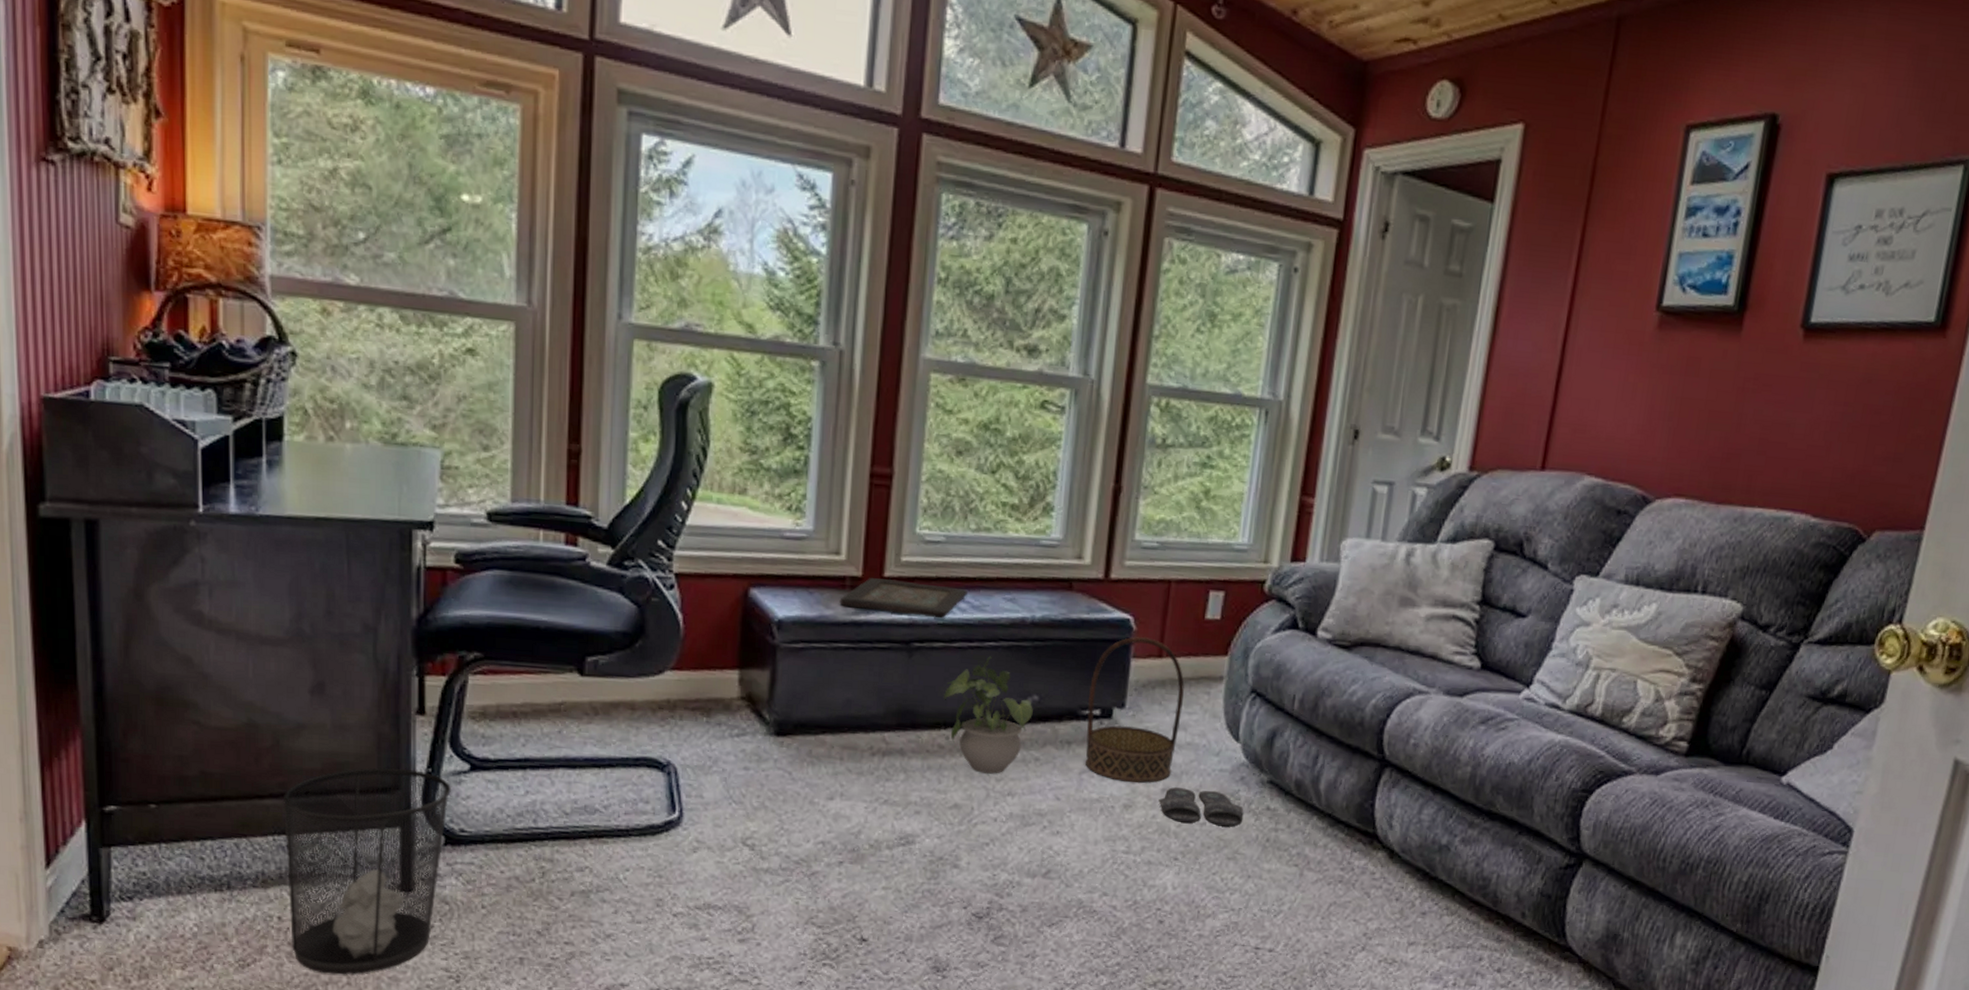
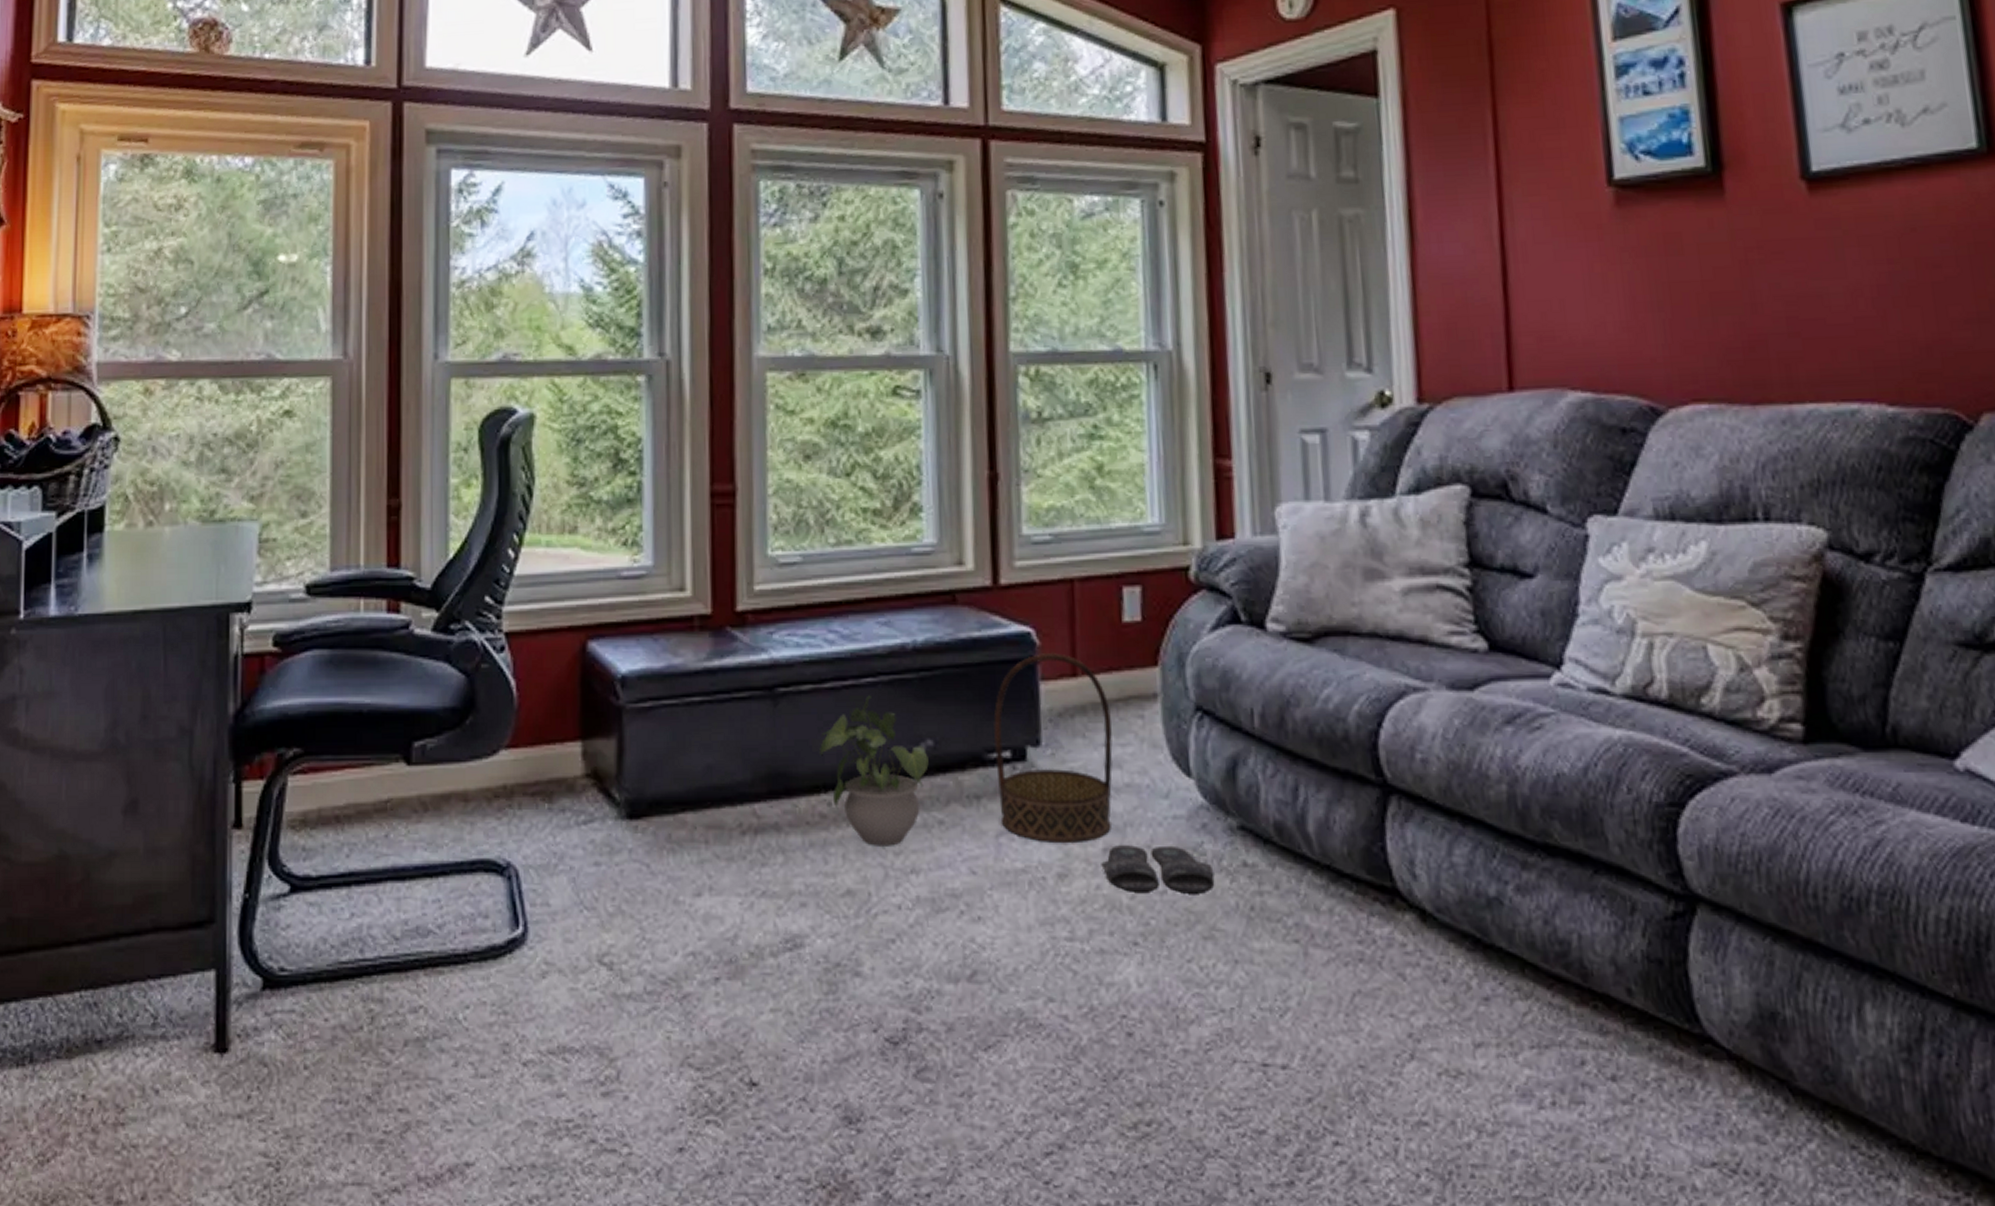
waste bin: present [284,767,452,975] -> none [92,896,271,1168]
decorative tray: present [839,577,968,618] -> none [689,612,834,654]

